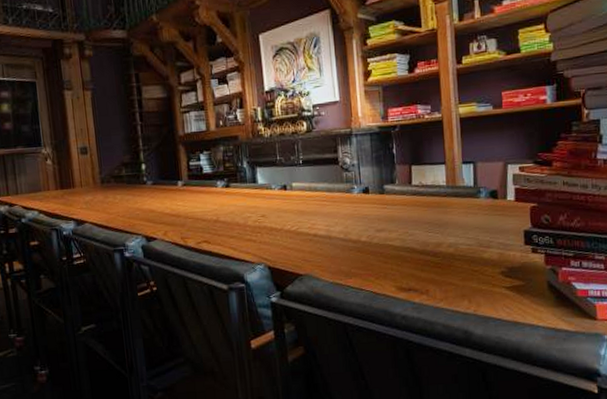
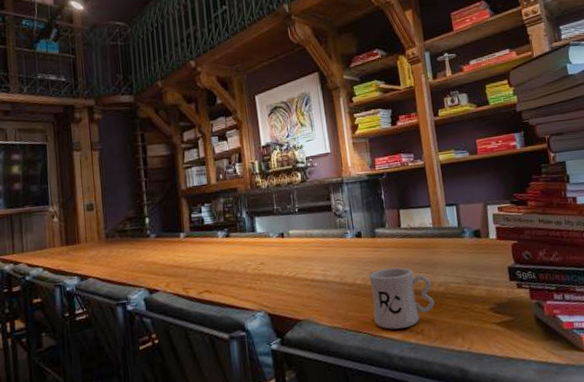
mug: none [375,226,442,288] -> present [369,267,435,329]

